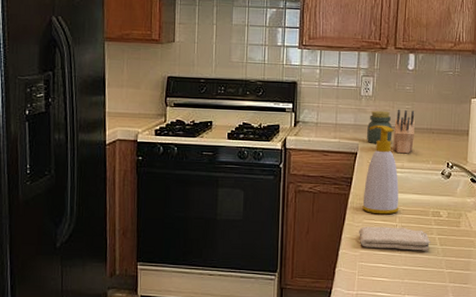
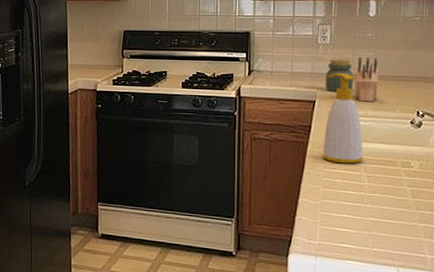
washcloth: present [359,226,431,251] -> none [320,175,401,203]

